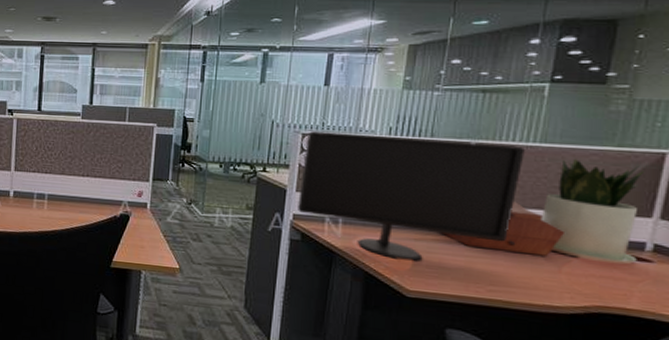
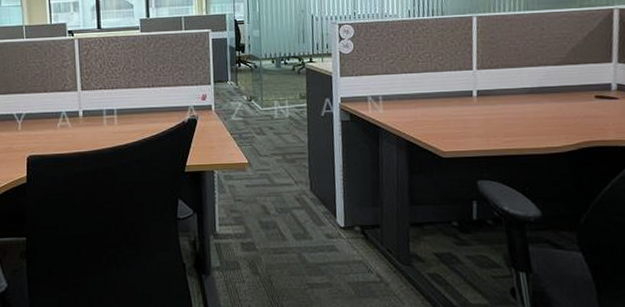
computer monitor: present [298,131,525,261] -> none [342,15,514,127]
sewing box: present [440,201,566,258] -> none [460,62,554,107]
planter: present [541,158,645,265] -> none [534,20,608,105]

